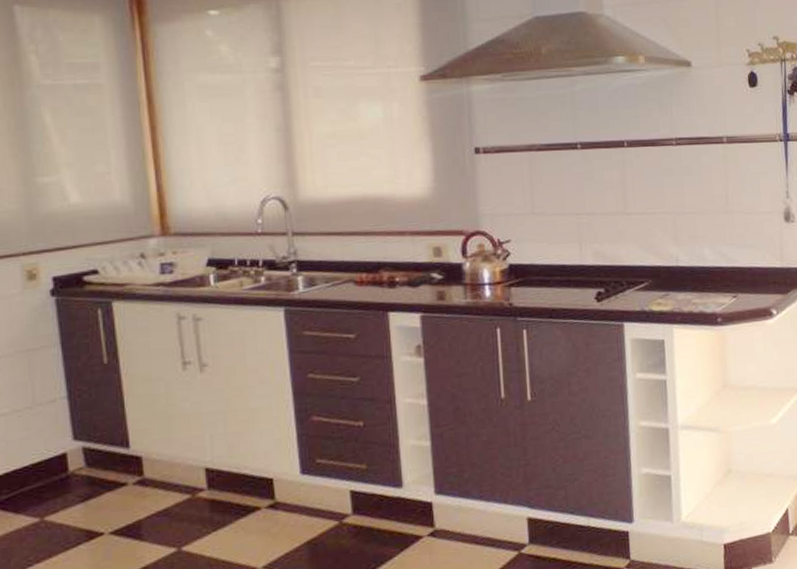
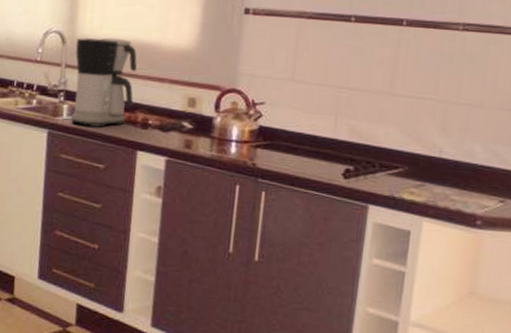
coffee maker: none [301,196,376,296] -> present [71,37,137,127]

